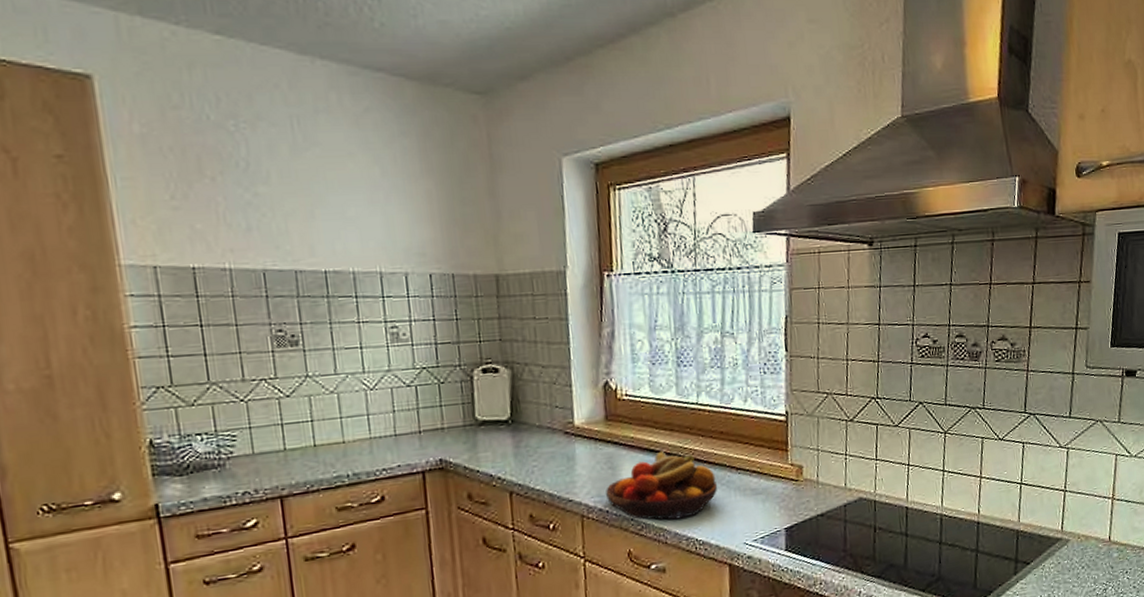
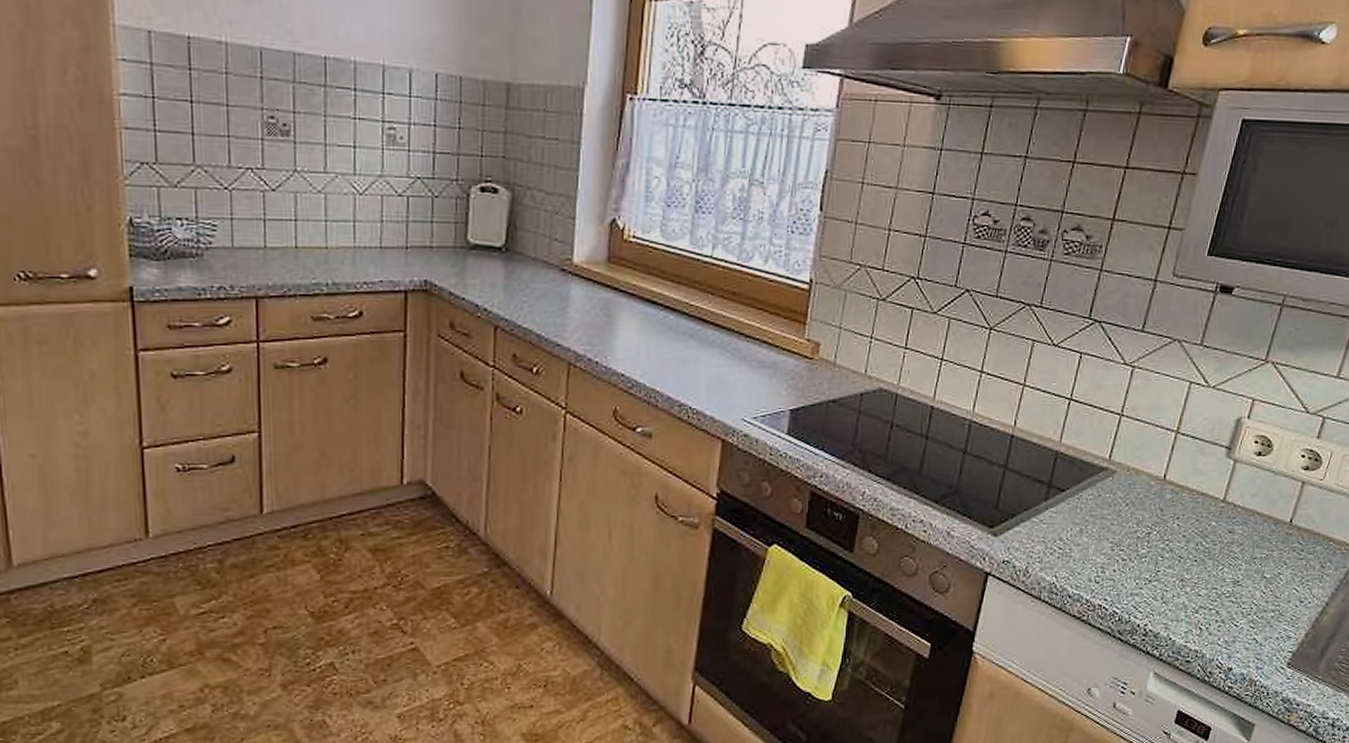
fruit bowl: present [606,450,718,520] -> none [598,304,722,382]

